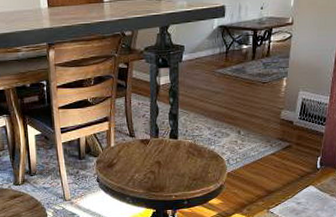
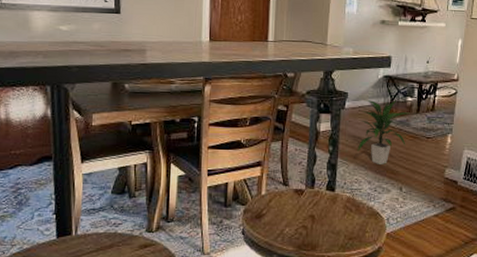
indoor plant: none [197,49,246,111] -> present [358,100,410,164]

